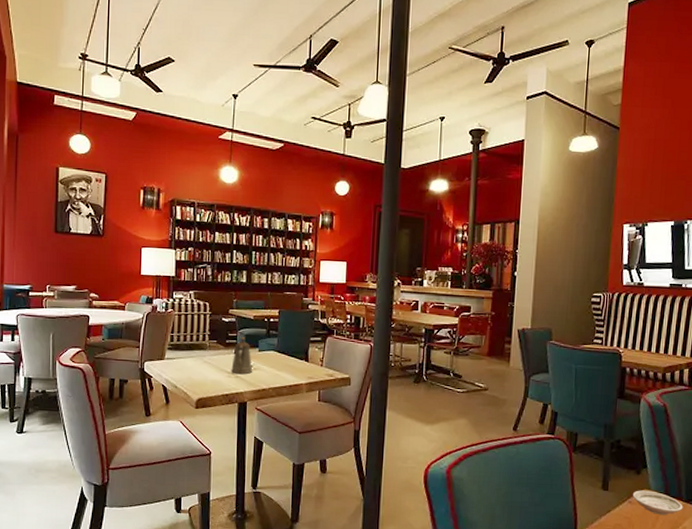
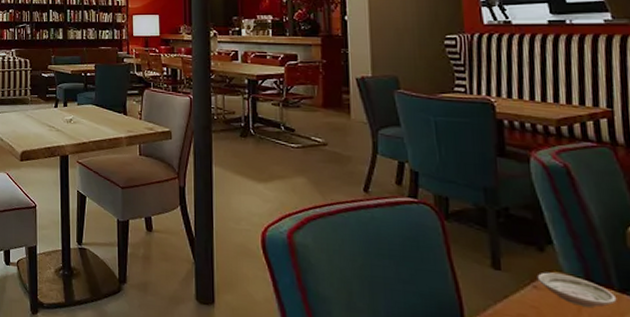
coffee pot: present [231,337,253,375] -> none [52,91,73,128]

